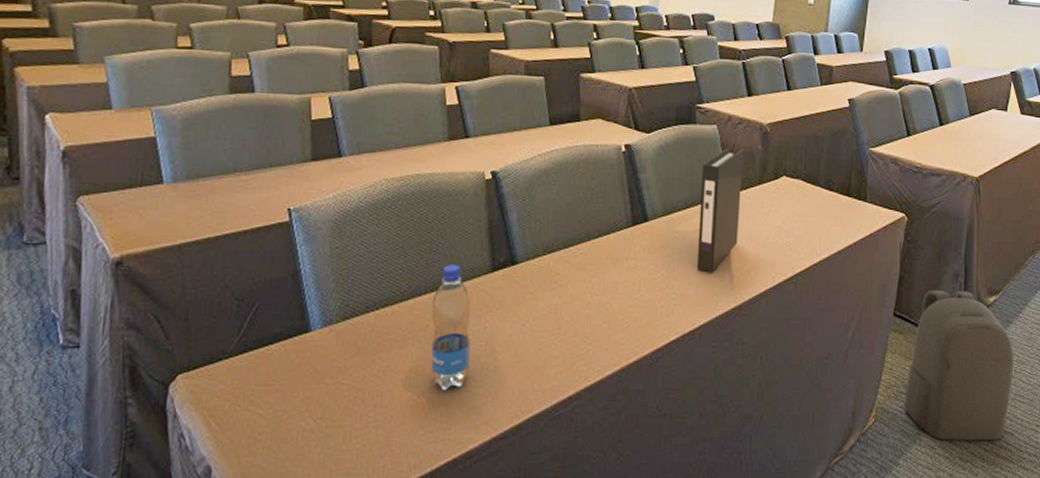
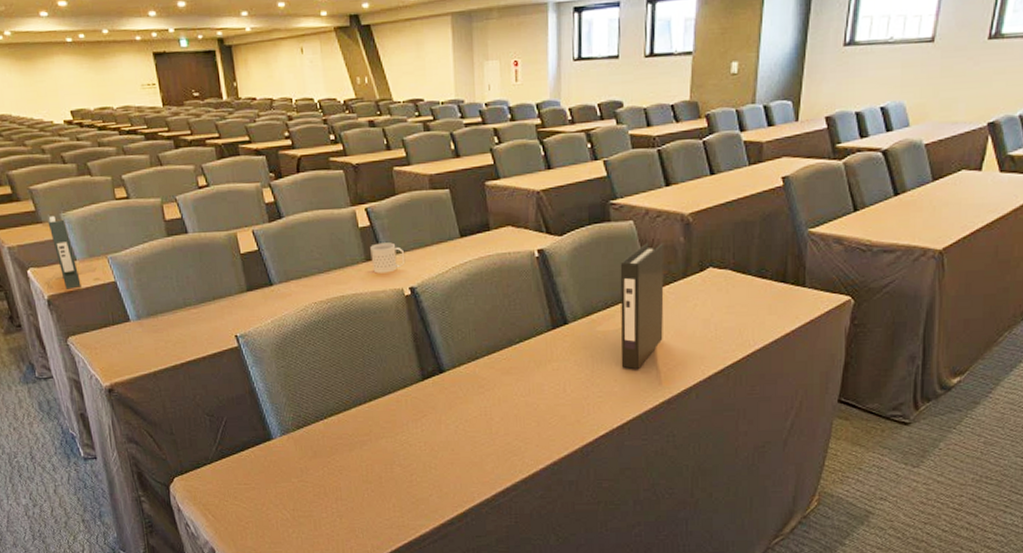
binder: none [86,53,112,141] -> present [47,211,81,289]
bottle: present [430,265,471,391] -> none [372,376,414,485]
mug: none [454,123,491,155] -> present [370,242,406,274]
backpack: present [903,289,1014,441] -> none [850,372,981,522]

